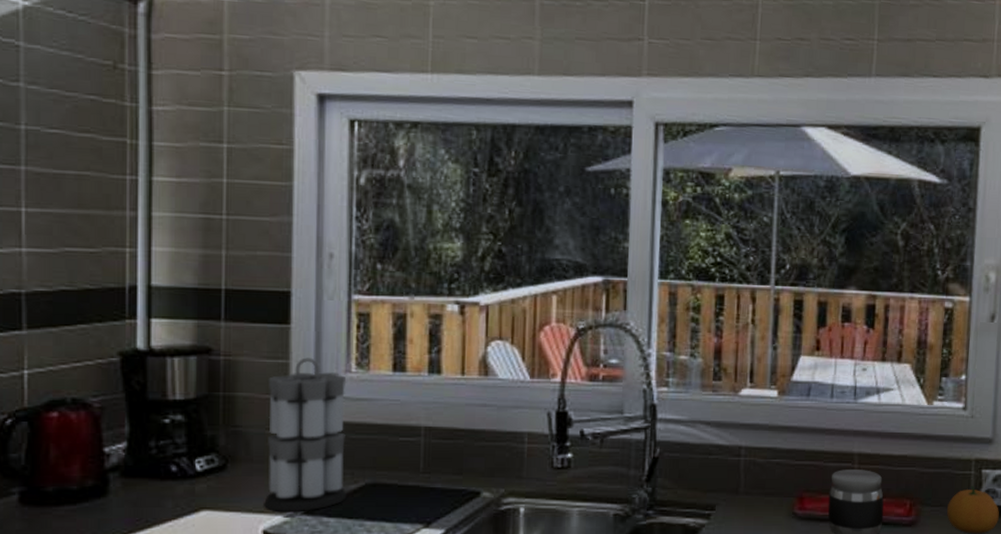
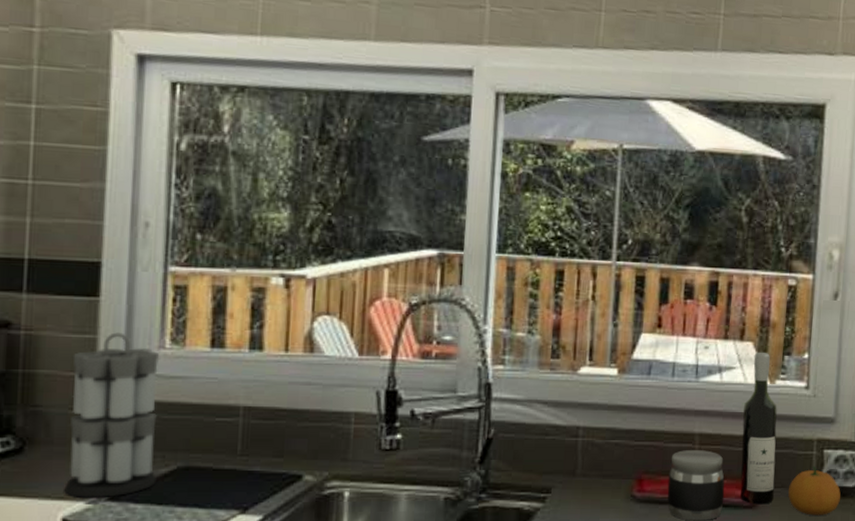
bottle: none [899,373,935,523] -> present [740,352,777,505]

